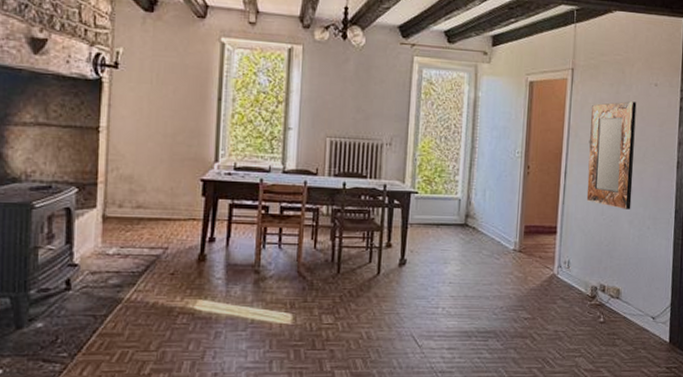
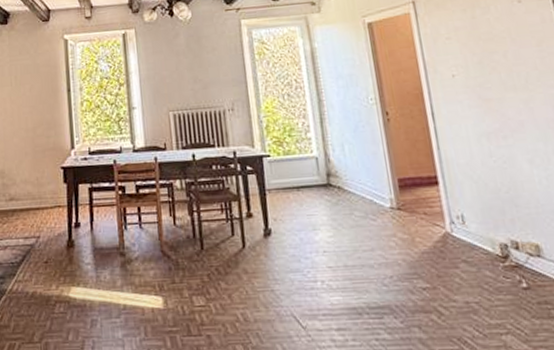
home mirror: present [586,101,637,209] -> none [446,24,527,147]

